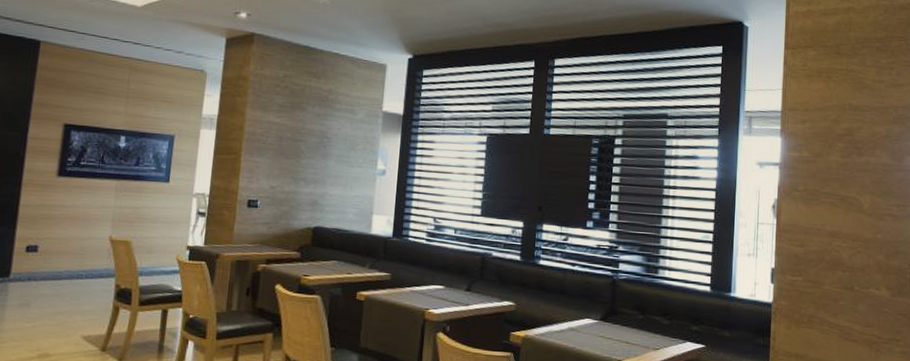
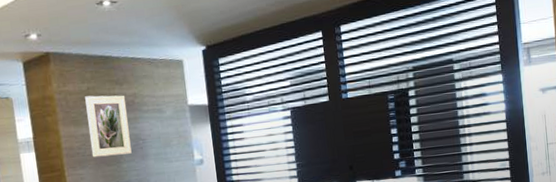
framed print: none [272,83,321,150] -> present [85,95,132,158]

